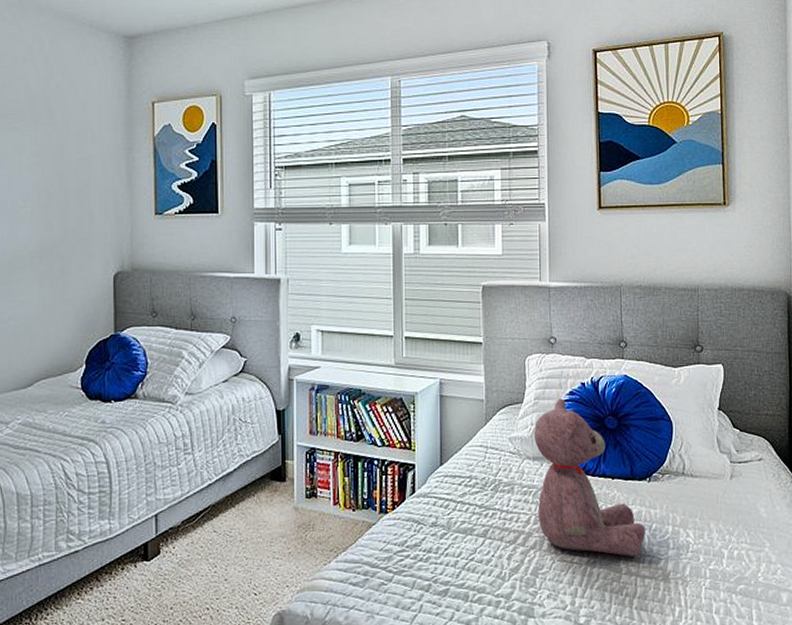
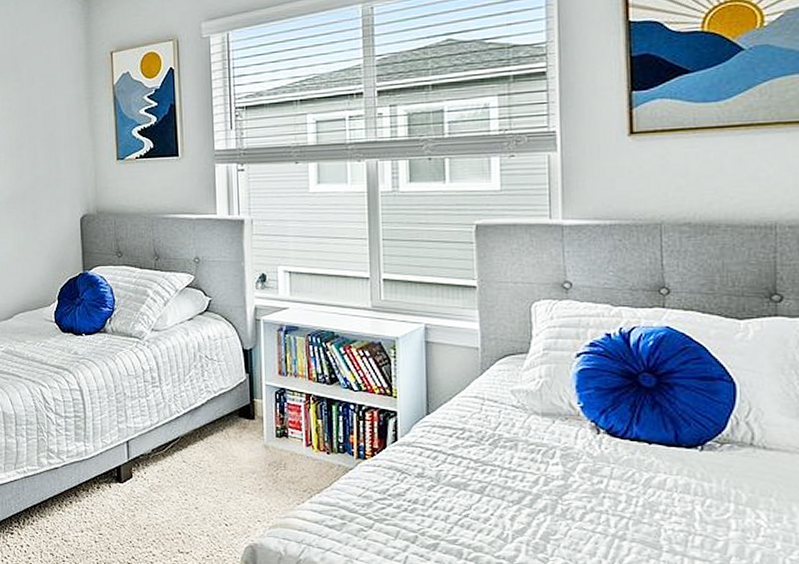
teddy bear: present [534,398,645,557] -> none [543,350,696,535]

